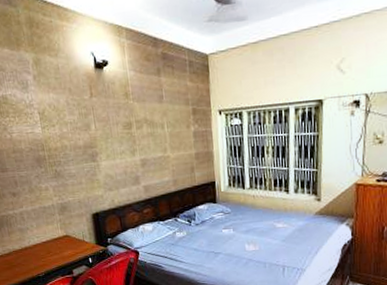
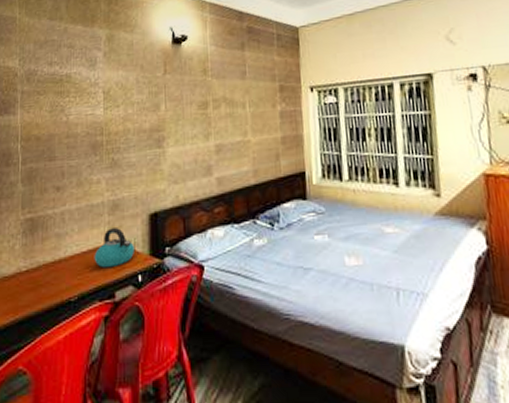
kettle: none [52,224,84,254] -> present [94,228,136,268]

